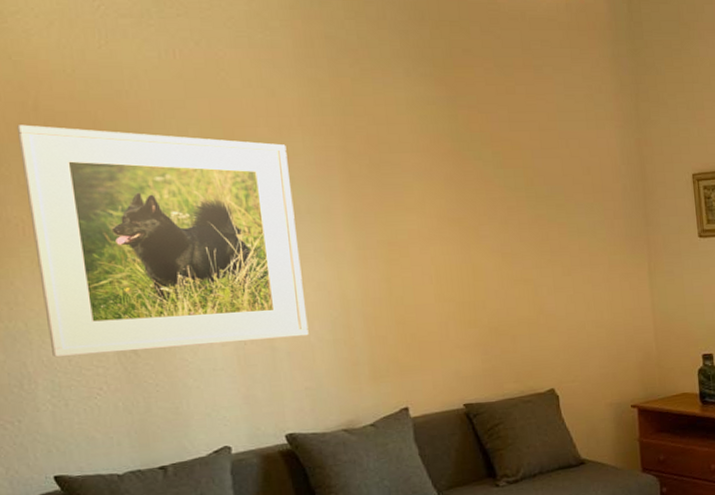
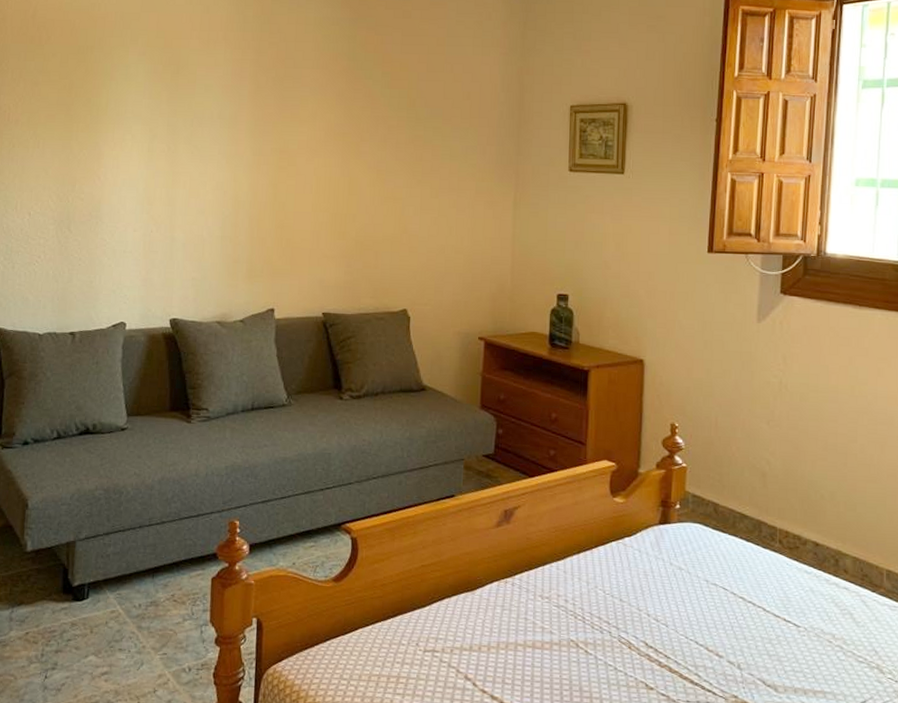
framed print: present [16,124,309,358] -> none [10,29,211,230]

